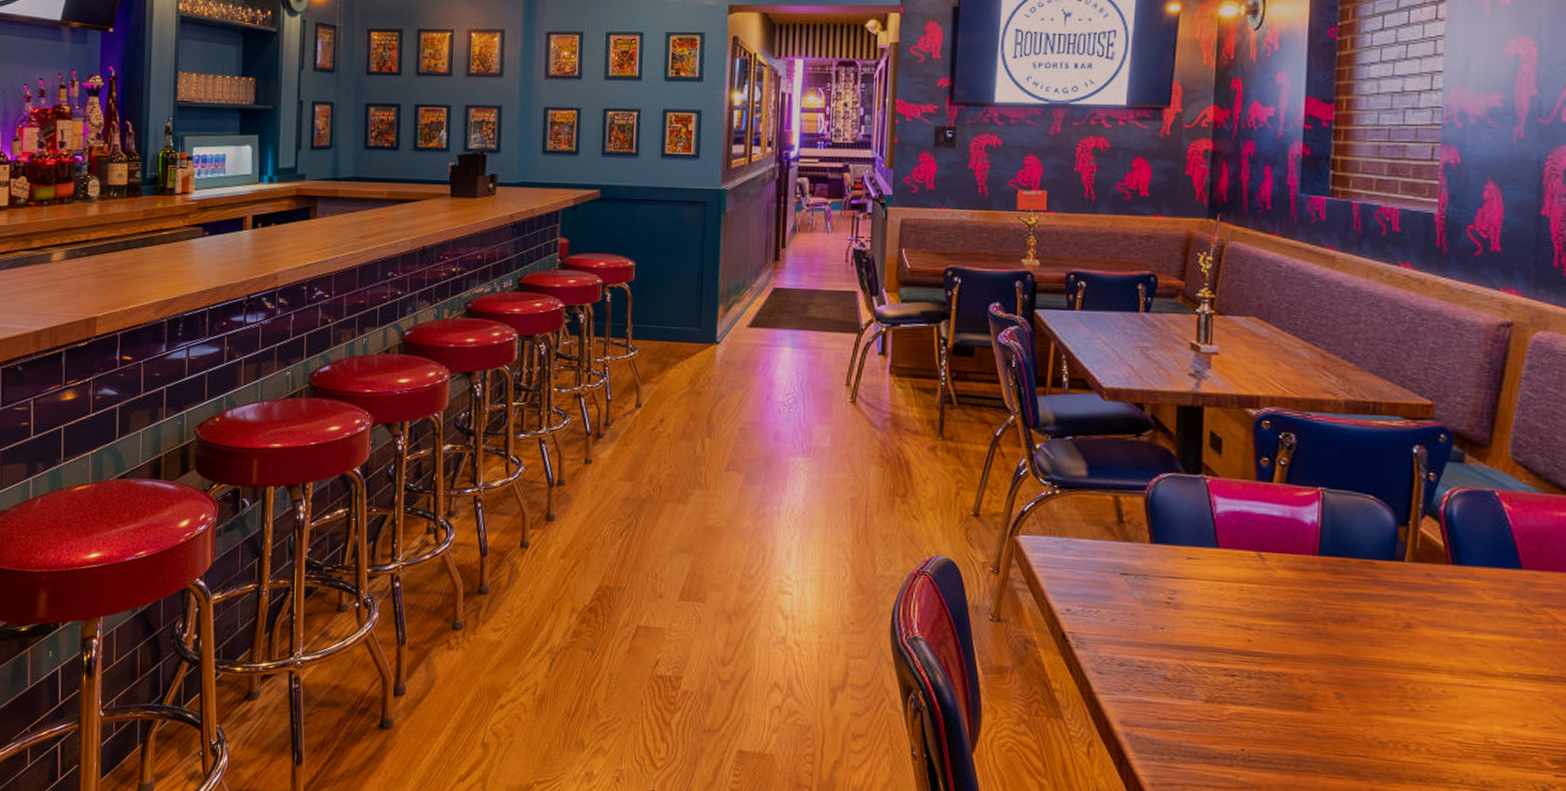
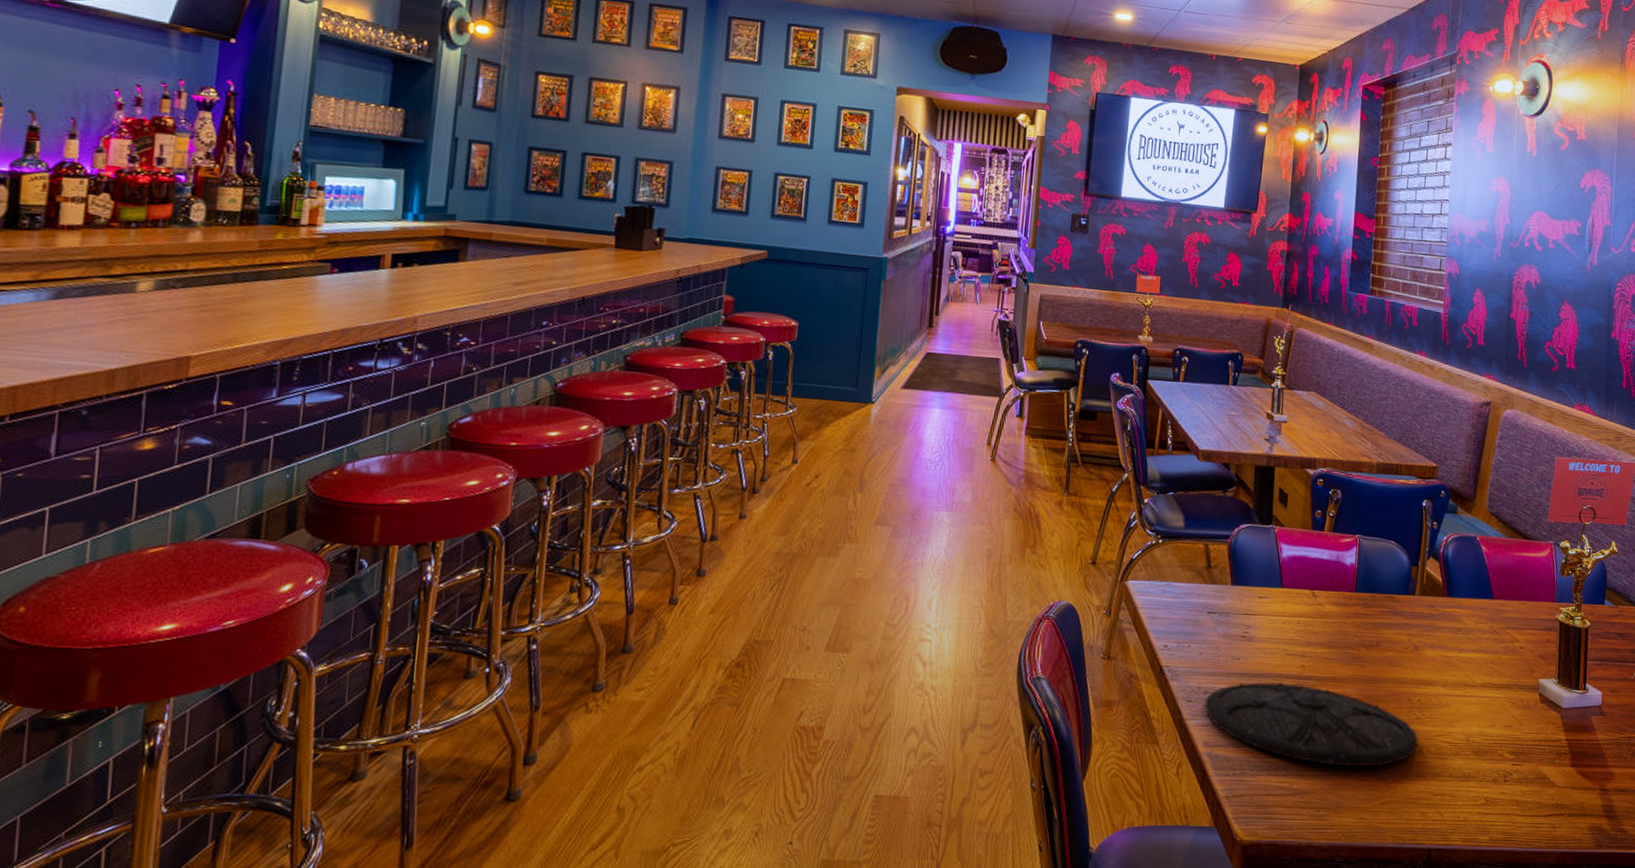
plate: none [1120,656,1415,765] -> present [1204,682,1419,767]

